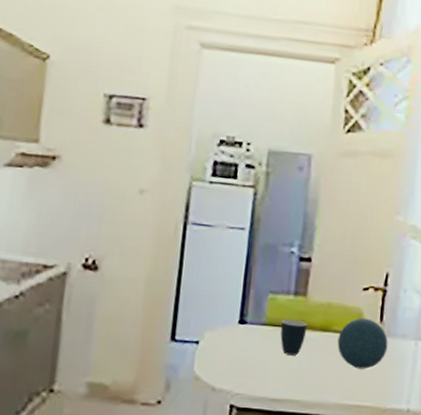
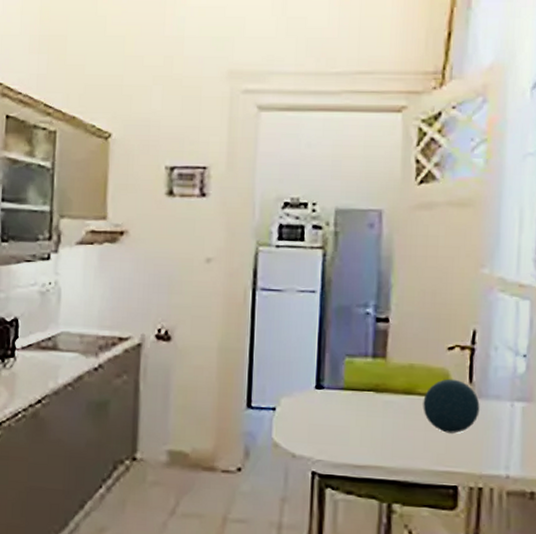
mug: present [280,319,308,356] -> none [360,382,389,421]

